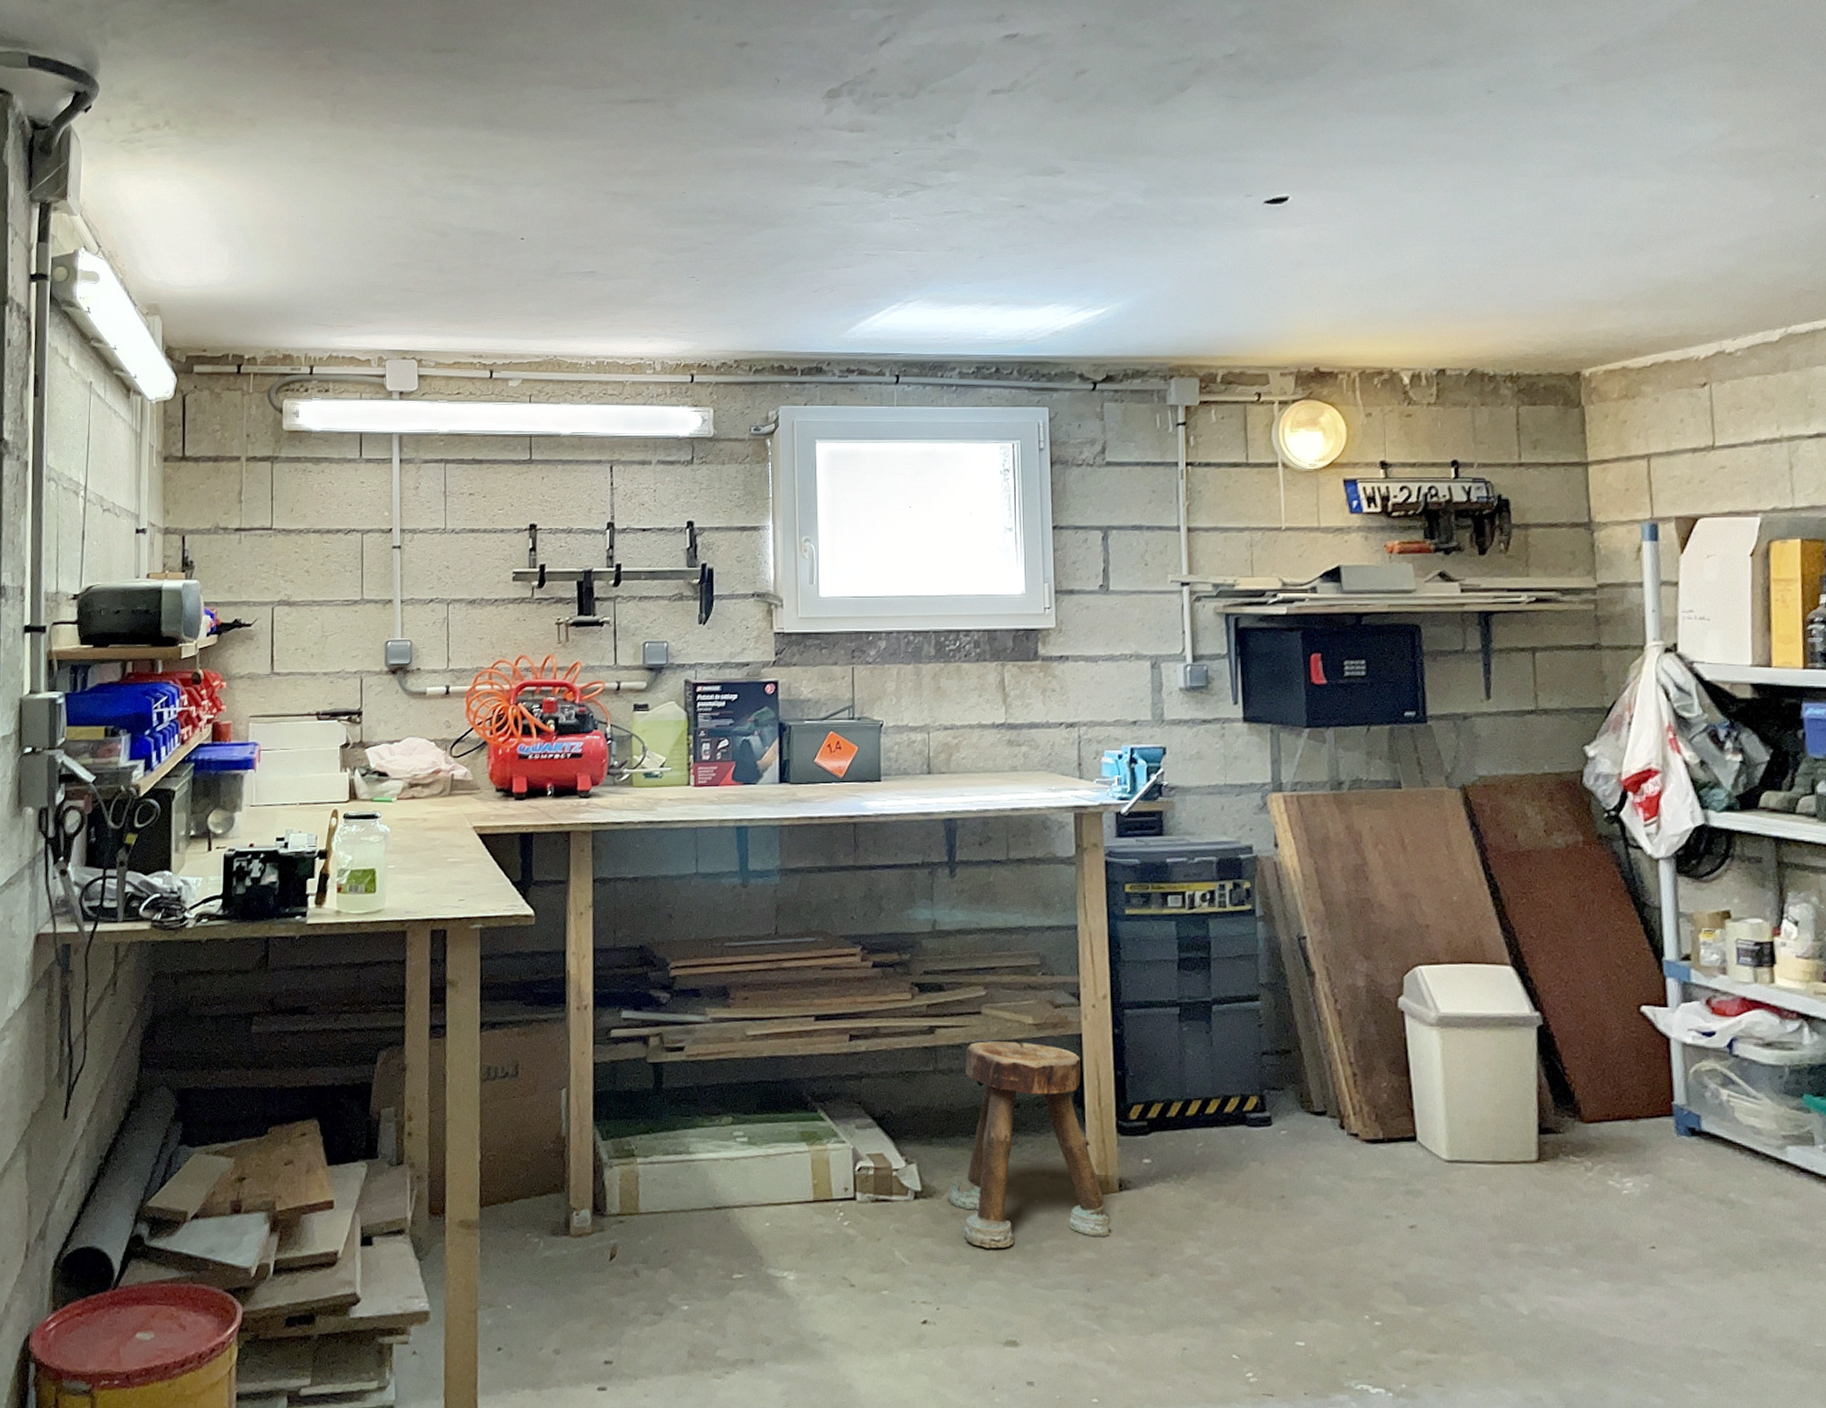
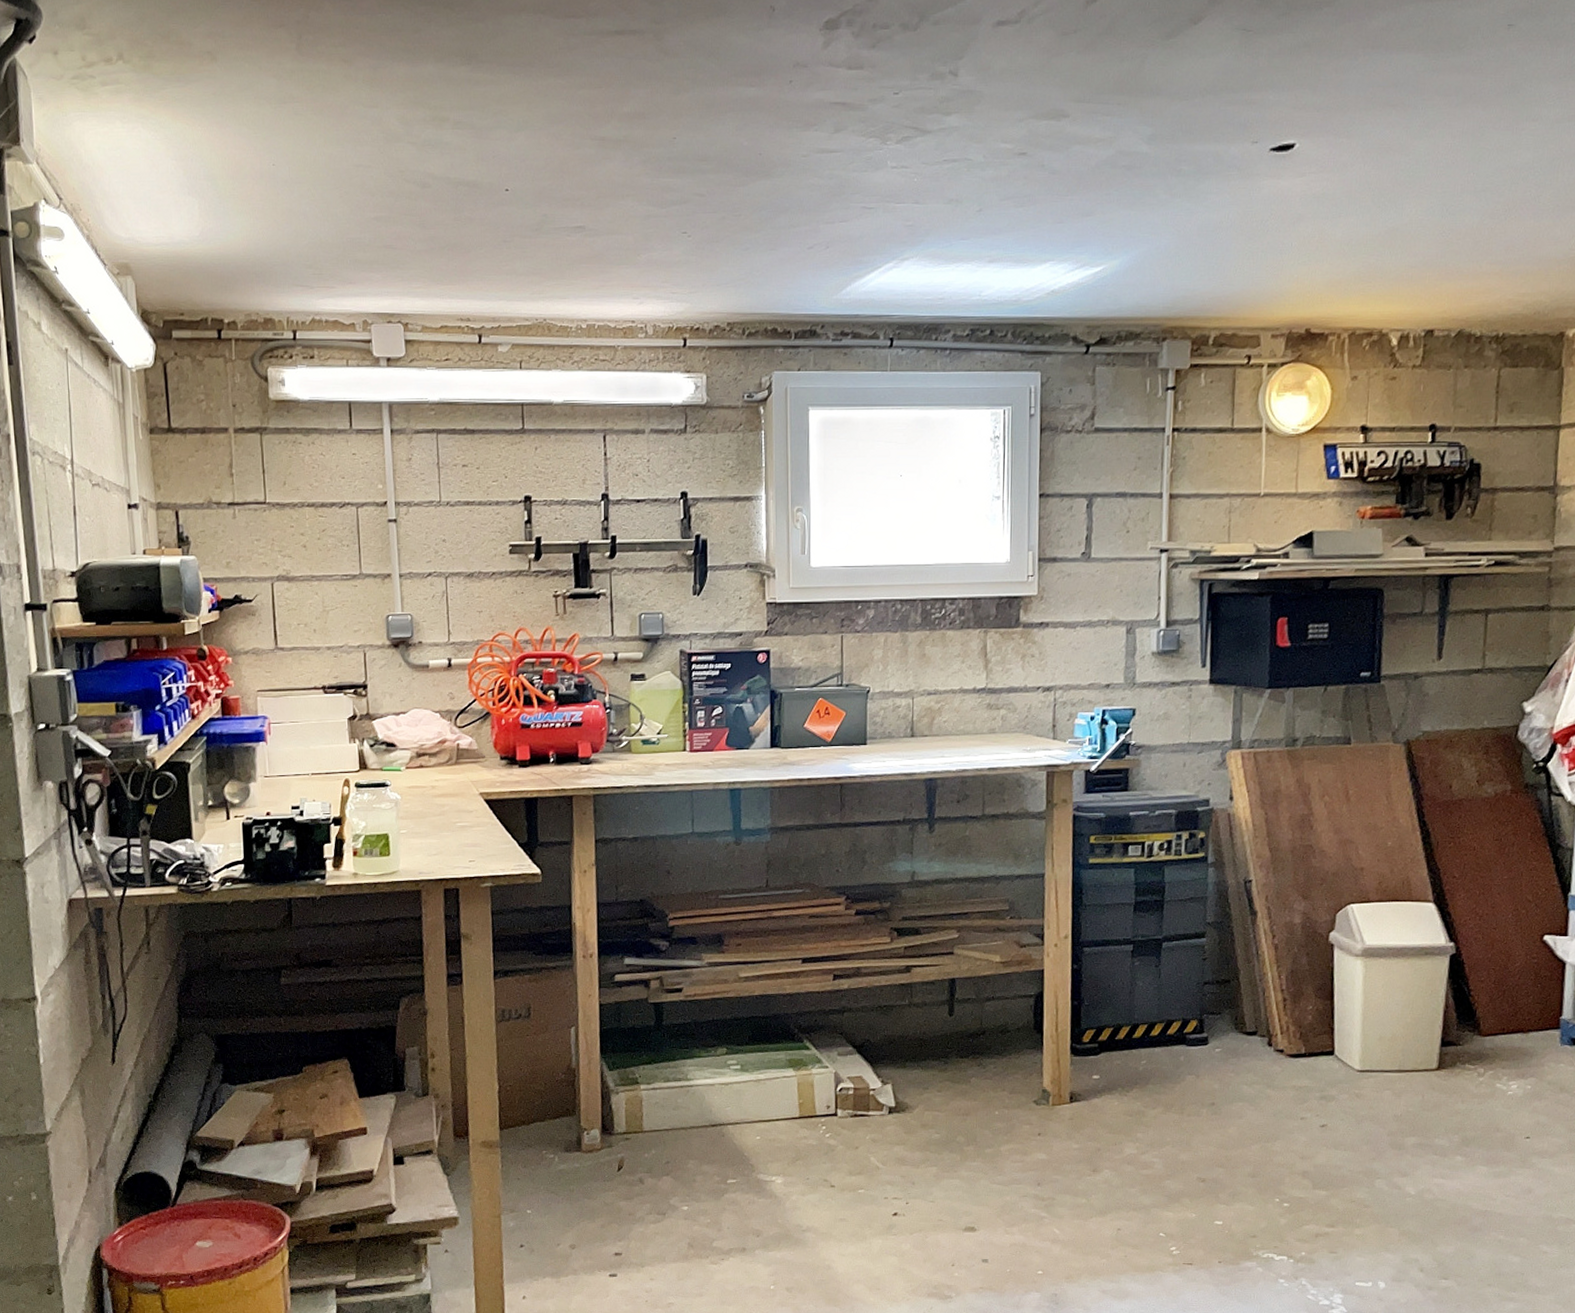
stool: present [948,1041,1110,1249] -> none [918,978,1060,1153]

